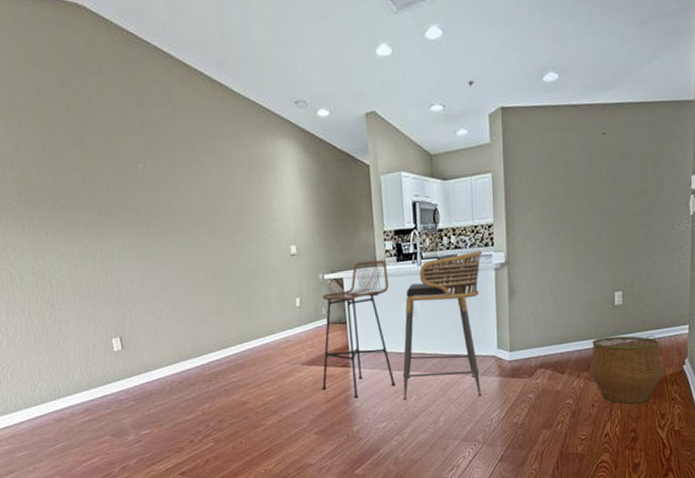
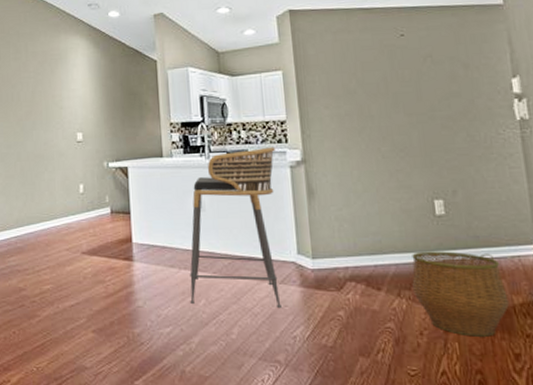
bar stool: present [322,259,396,399] -> none [102,151,182,297]

